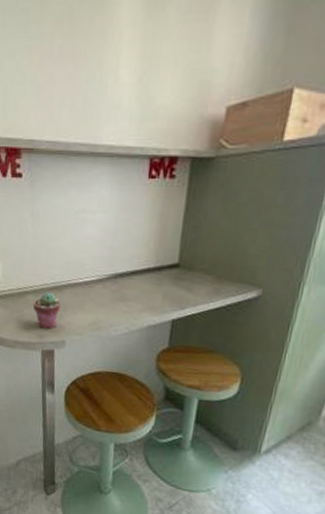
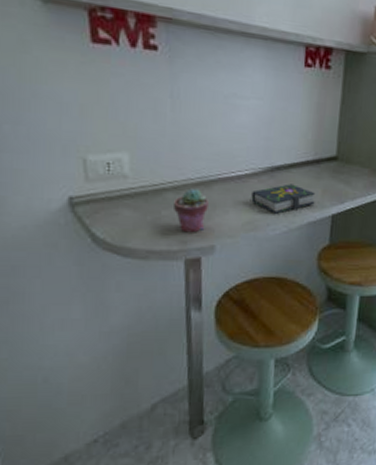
book: none [96,289,156,316] -> present [251,184,316,214]

